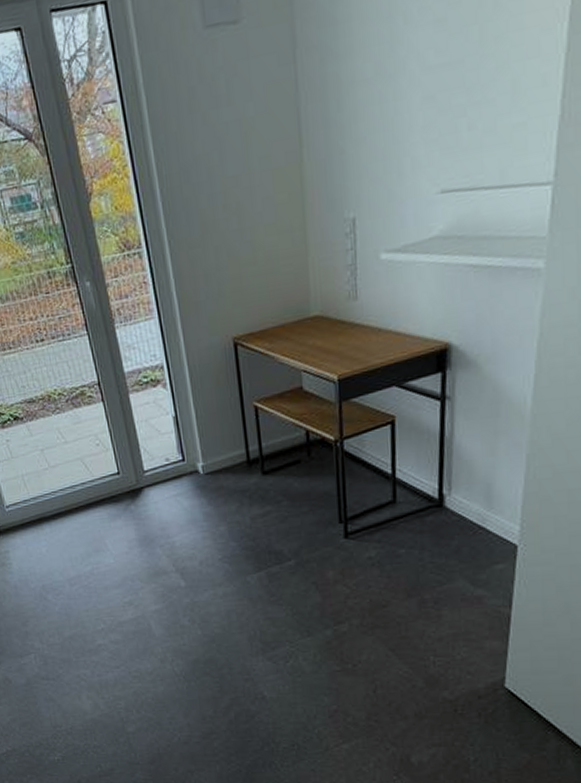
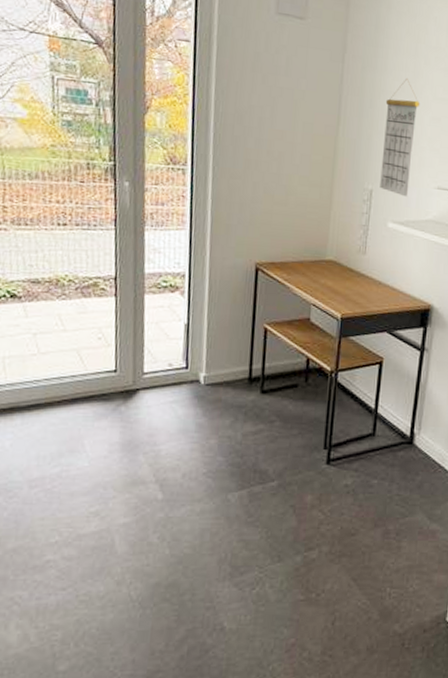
calendar: none [357,54,405,216] -> present [380,79,420,197]

